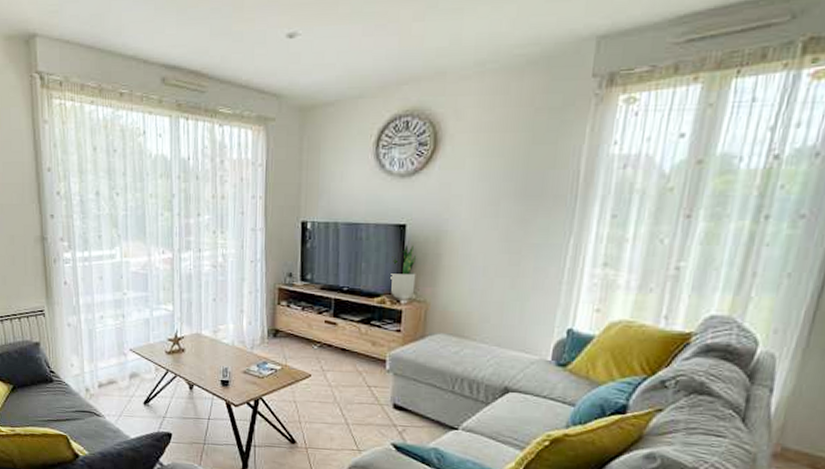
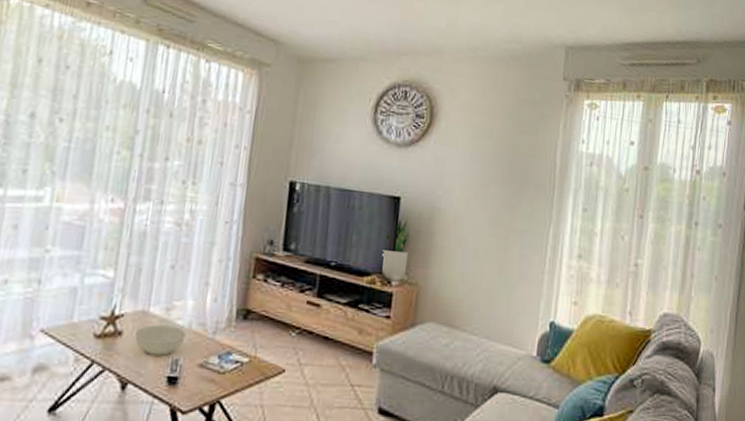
bowl: none [194,343,231,367] -> present [135,324,186,357]

